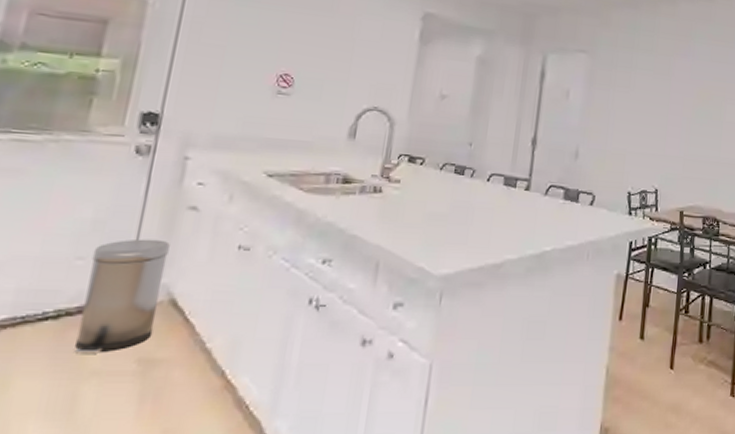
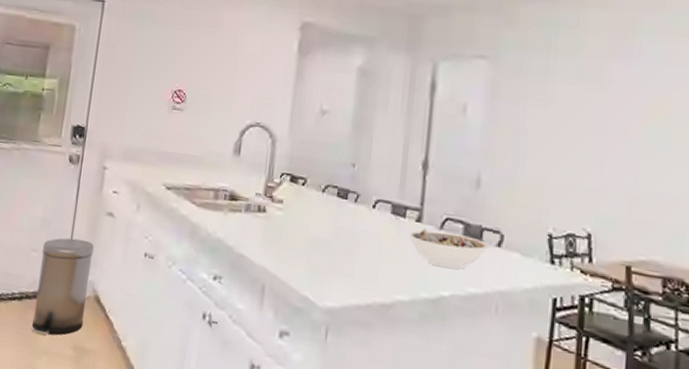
bowl: none [519,195,583,228] -> present [409,228,488,270]

